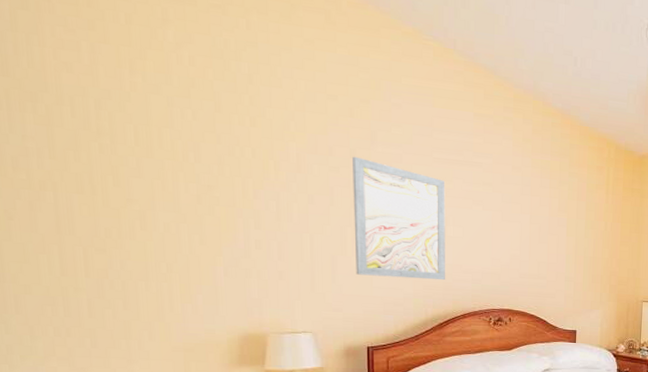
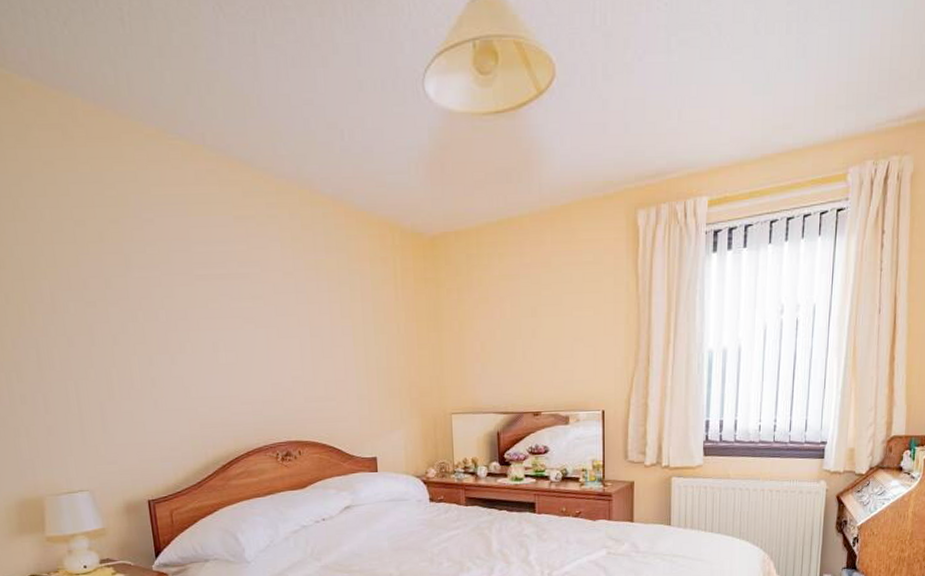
wall art: present [352,156,446,281] -> none [108,286,224,420]

